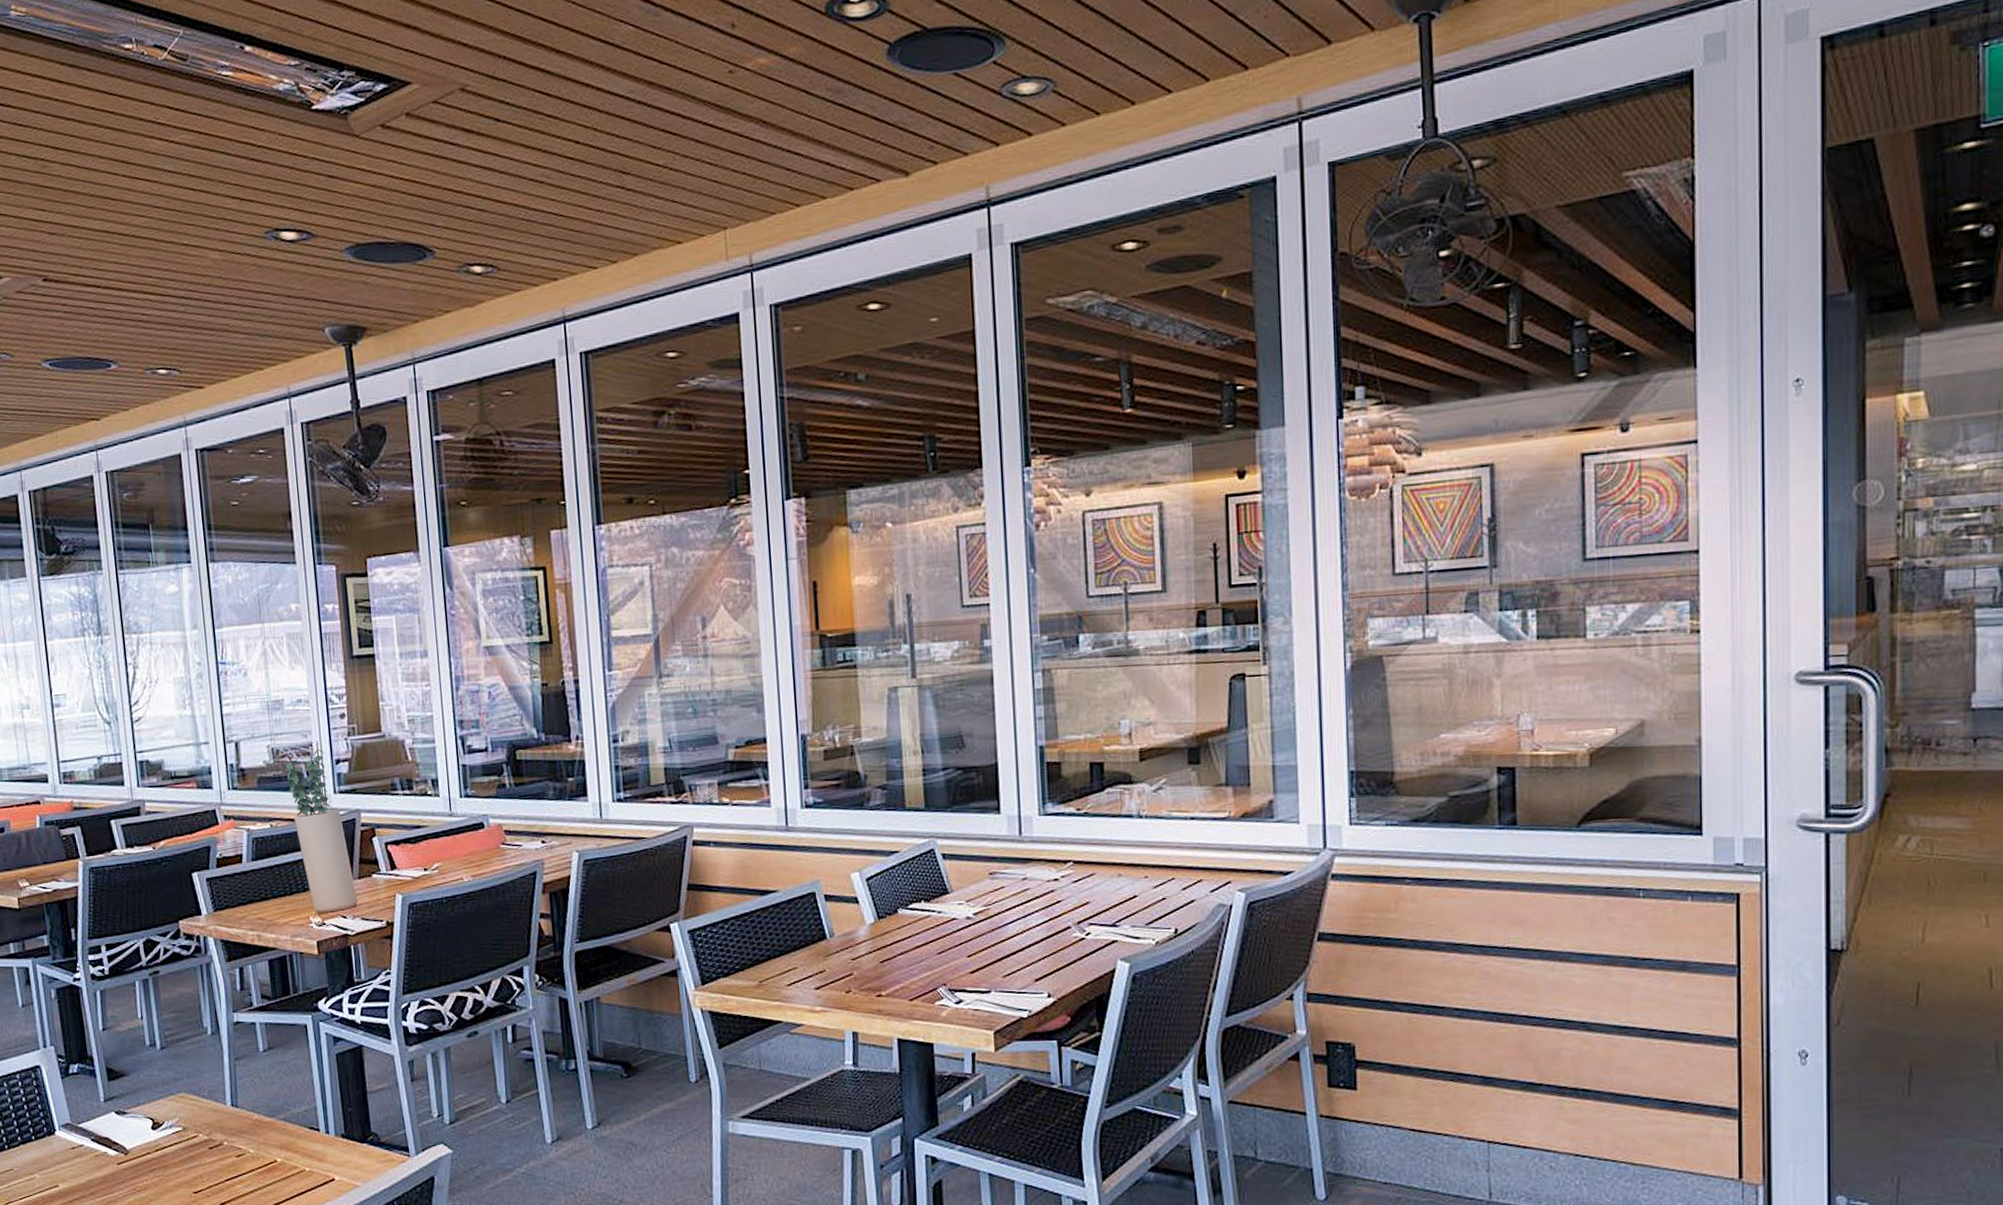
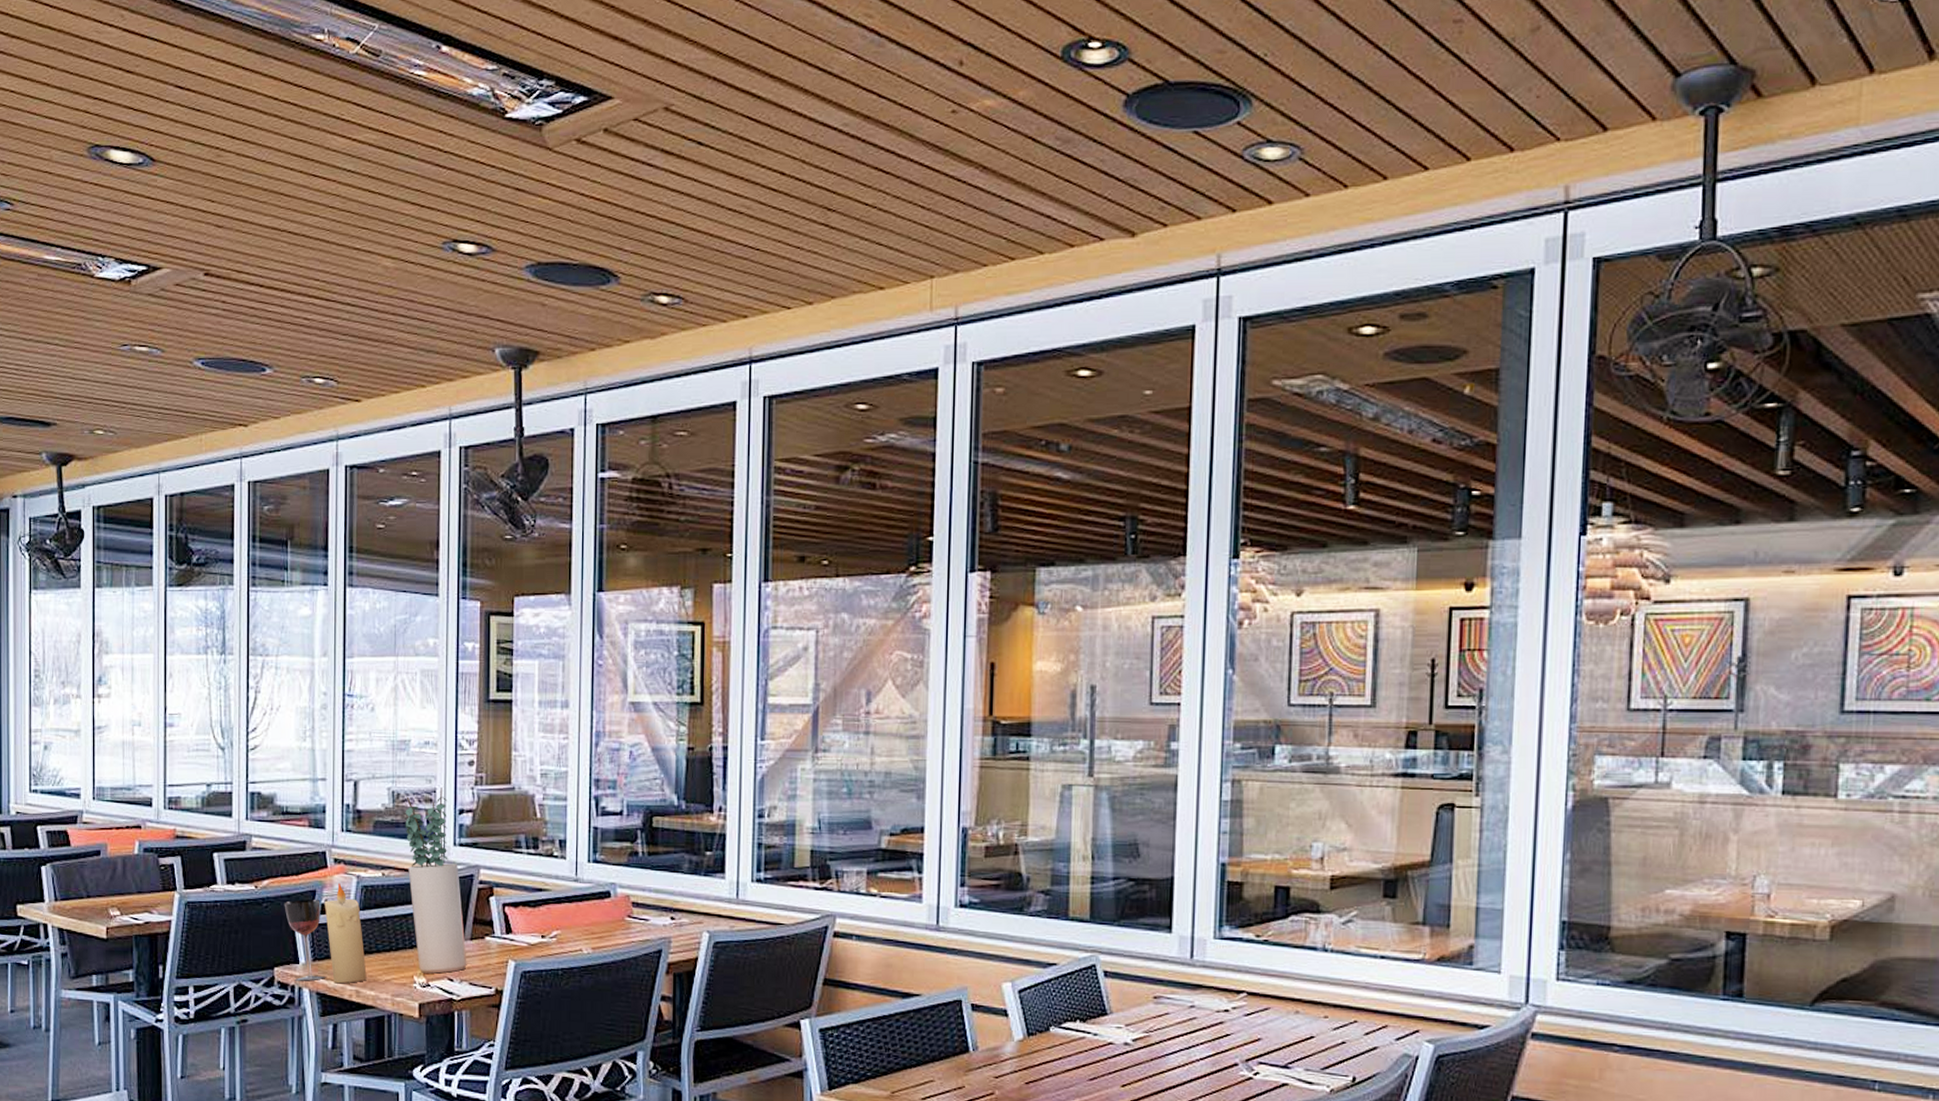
wineglass: none [181,854,228,931] -> present [284,899,326,981]
candle: none [219,837,266,930] -> present [324,882,367,984]

